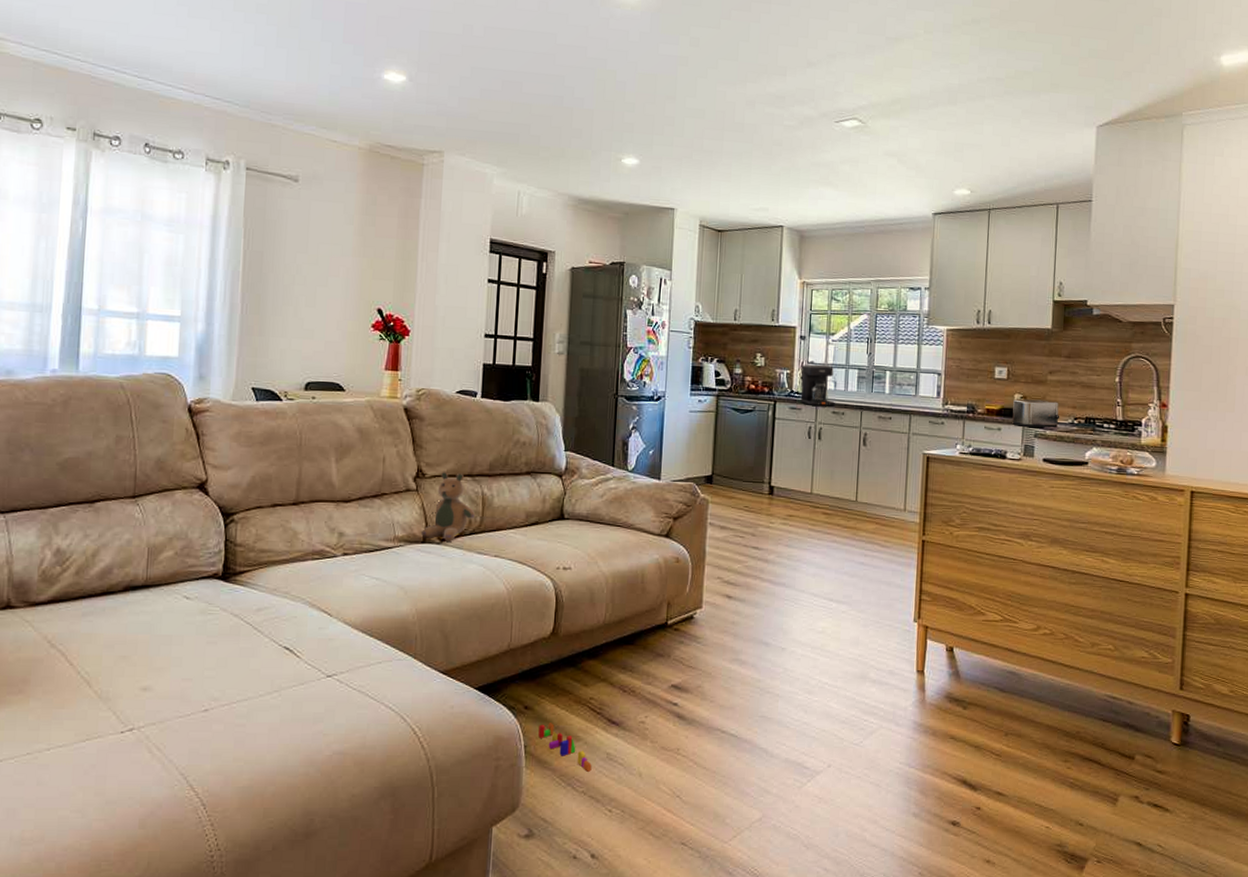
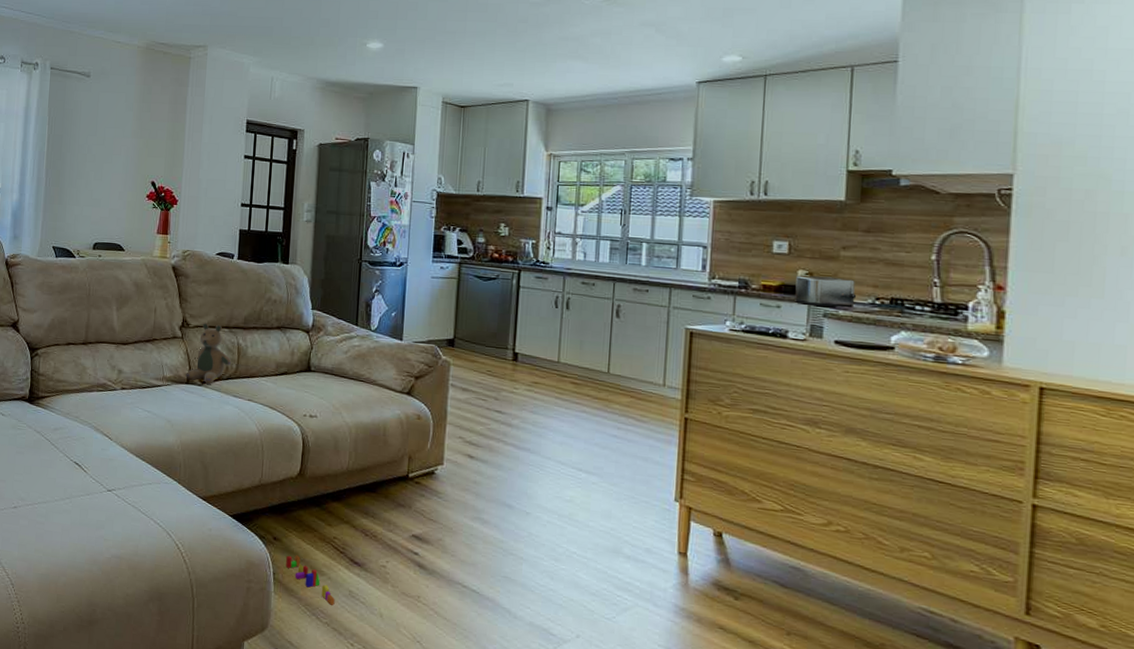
coffee maker: present [800,364,835,407] -> none [546,235,585,277]

